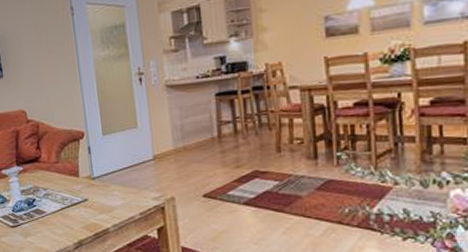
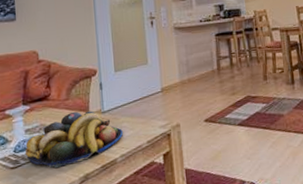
fruit bowl: none [22,175,114,230] -> present [25,110,123,168]

